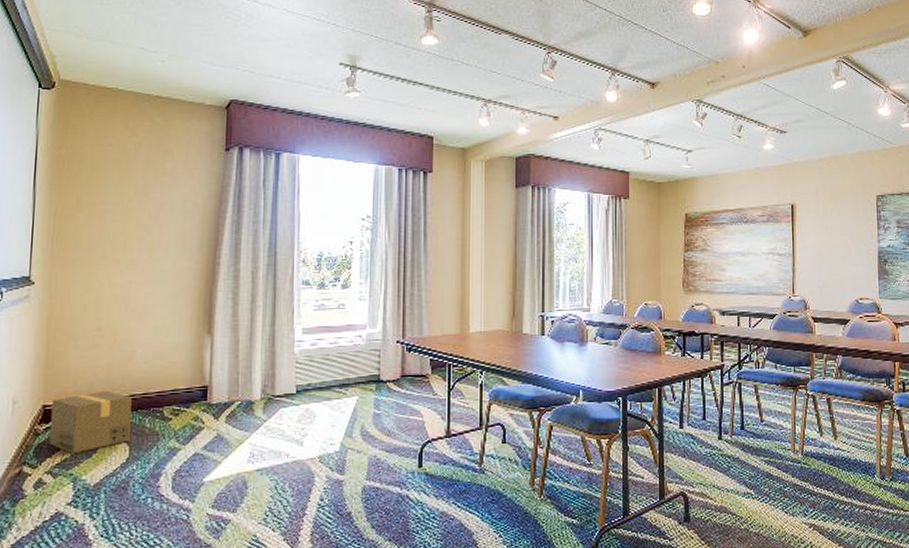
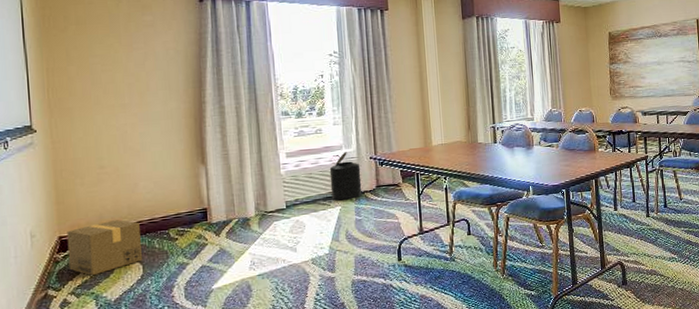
trash can: none [348,333,385,389] -> present [329,152,362,201]

